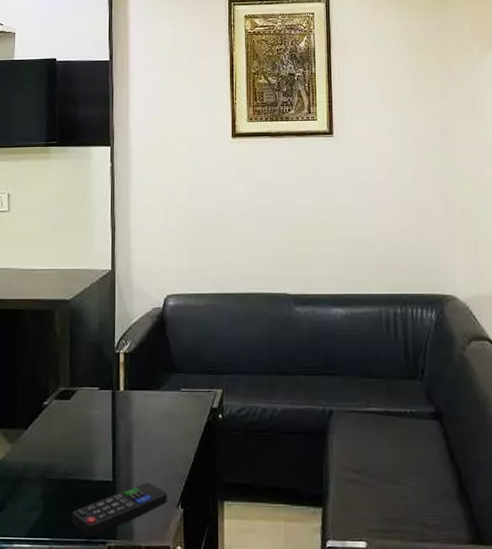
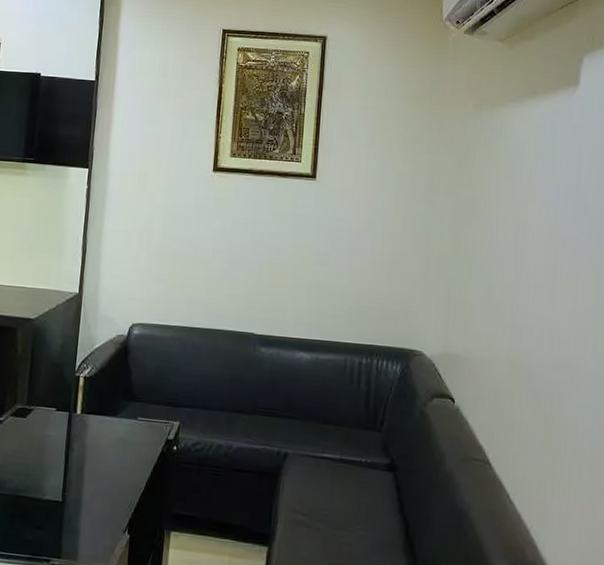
remote control: present [71,481,167,537] -> none [17,505,115,554]

